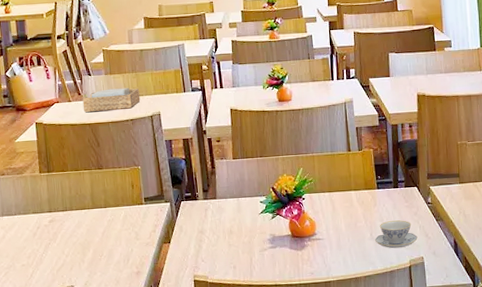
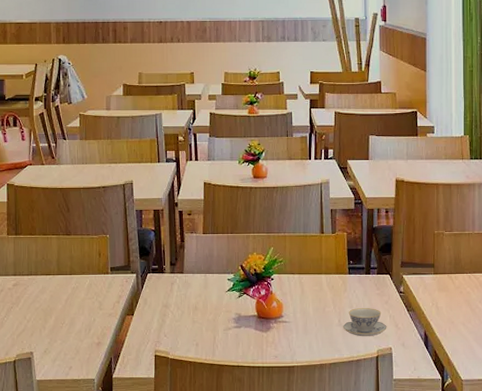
napkin holder: present [82,87,141,113] -> none [55,154,114,177]

